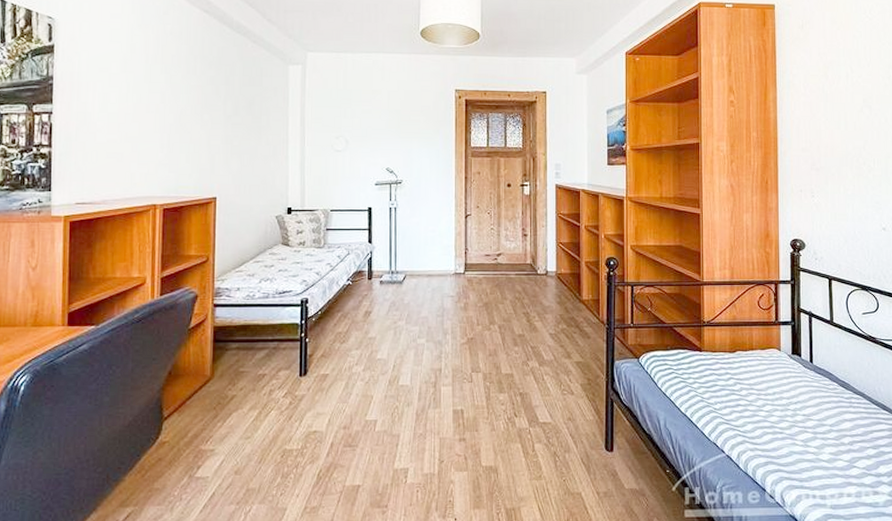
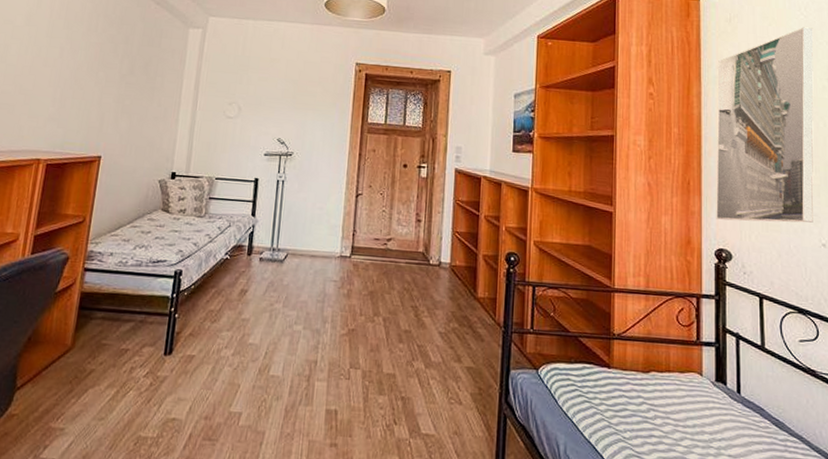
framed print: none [791,29,877,213] -> present [716,27,814,223]

